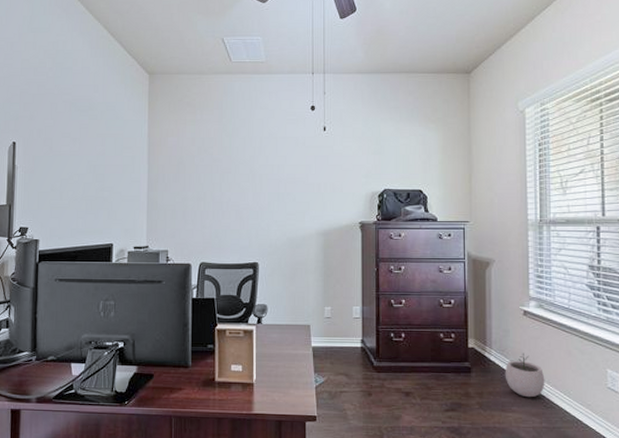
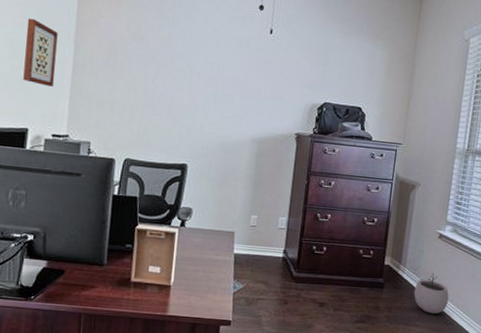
wall art: none [106,145,133,203] -> present [23,18,58,87]

